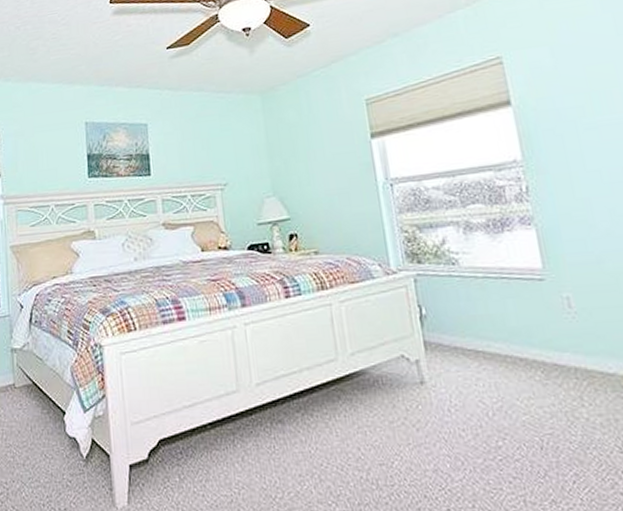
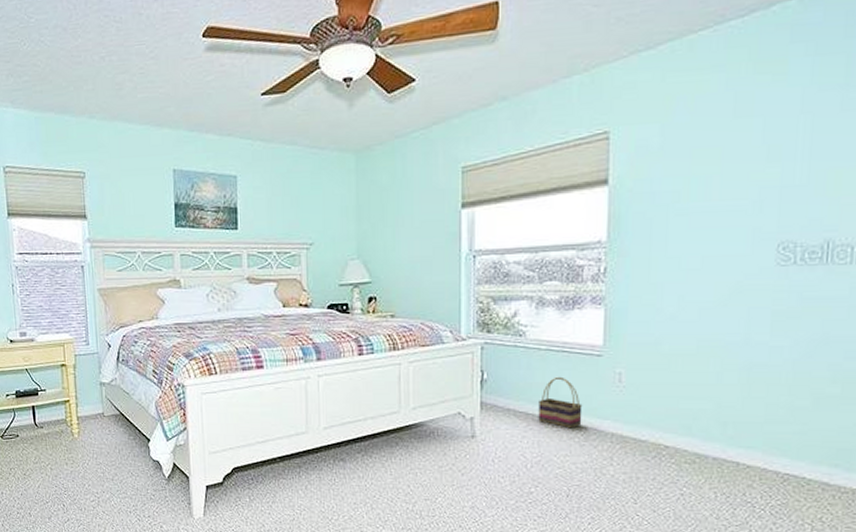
basket: none [486,306,539,366] -> present [538,376,583,429]

